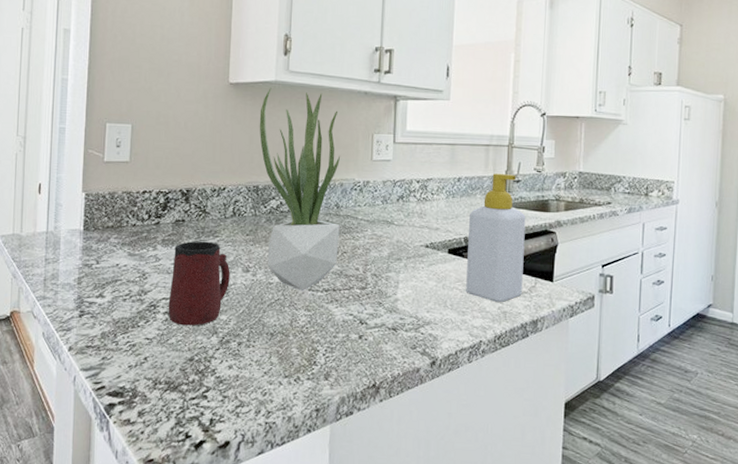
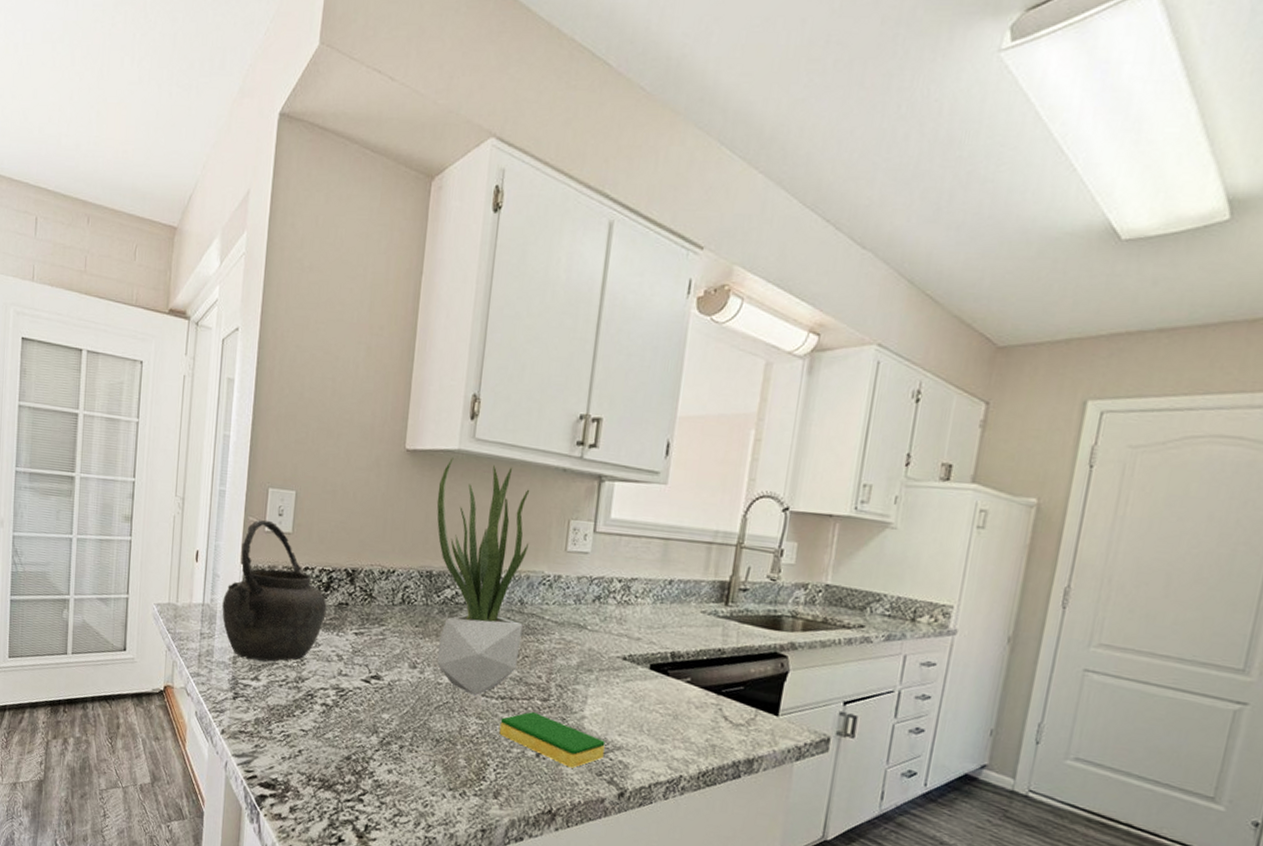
kettle: none [65,151,165,279] -> present [222,519,327,662]
mug: present [168,241,230,326] -> none [326,628,396,722]
dish sponge: none [326,300,417,345] -> present [499,712,605,768]
soap bottle: present [466,174,526,303] -> none [668,578,751,734]

